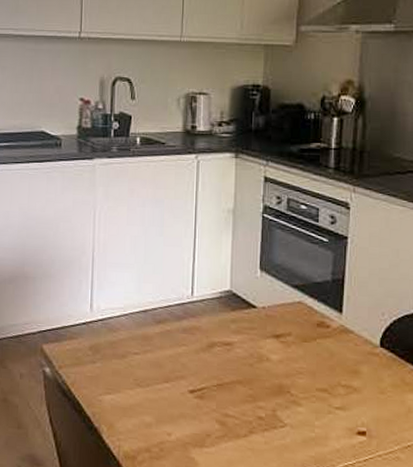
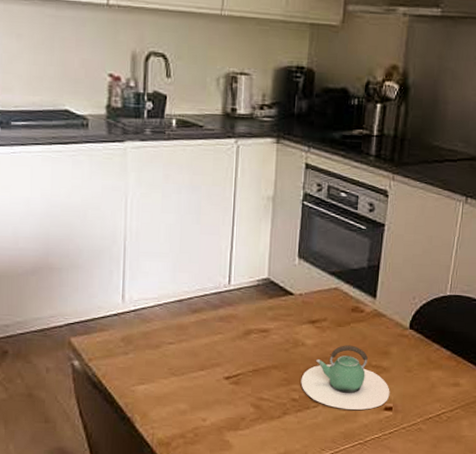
teapot: none [267,362,363,433] -> present [301,345,390,410]

